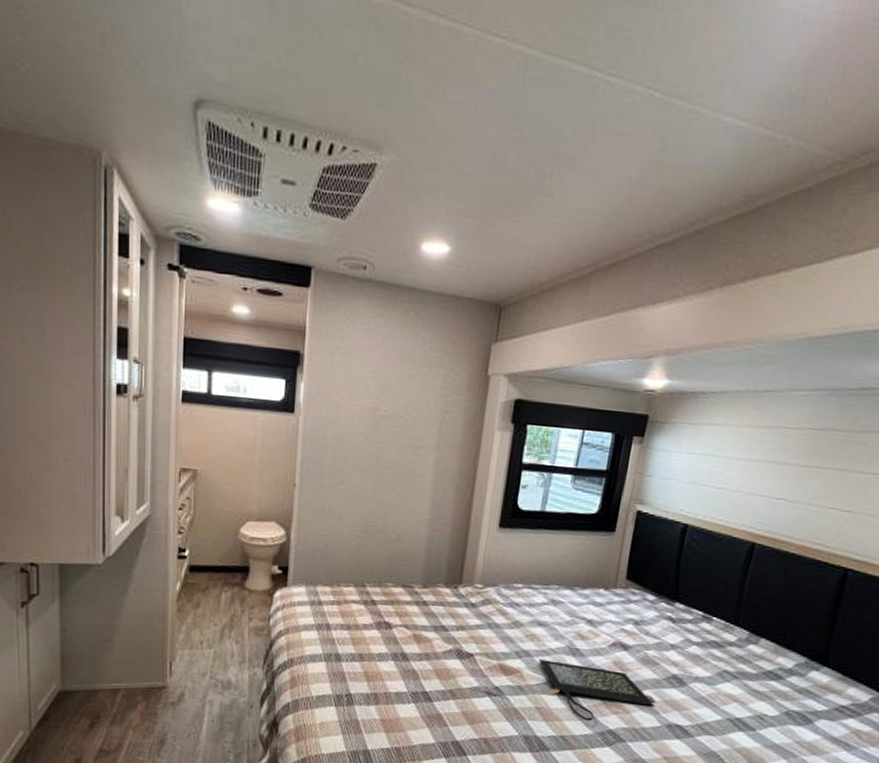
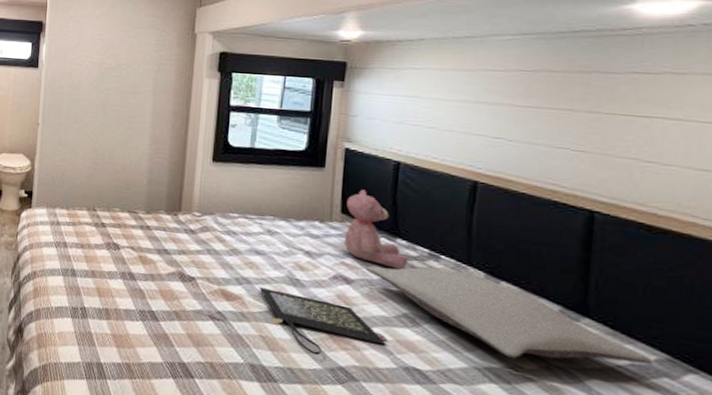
teddy bear: none [625,554,684,633] -> present [344,189,408,270]
pillow: none [643,628,869,709] -> present [365,266,652,365]

